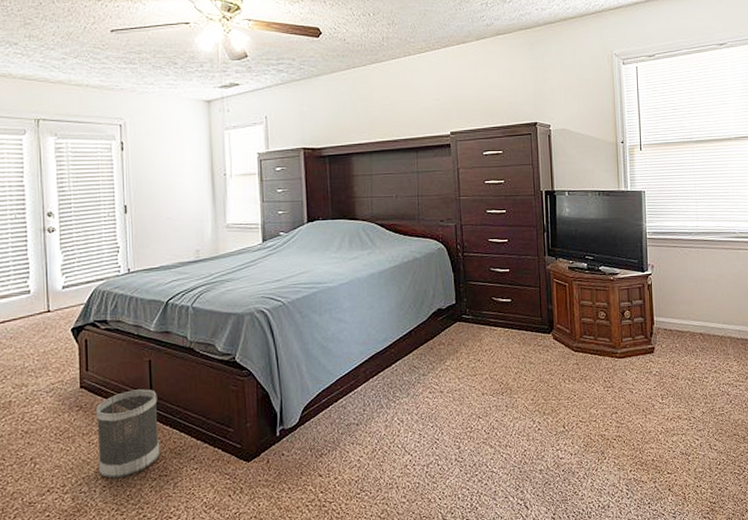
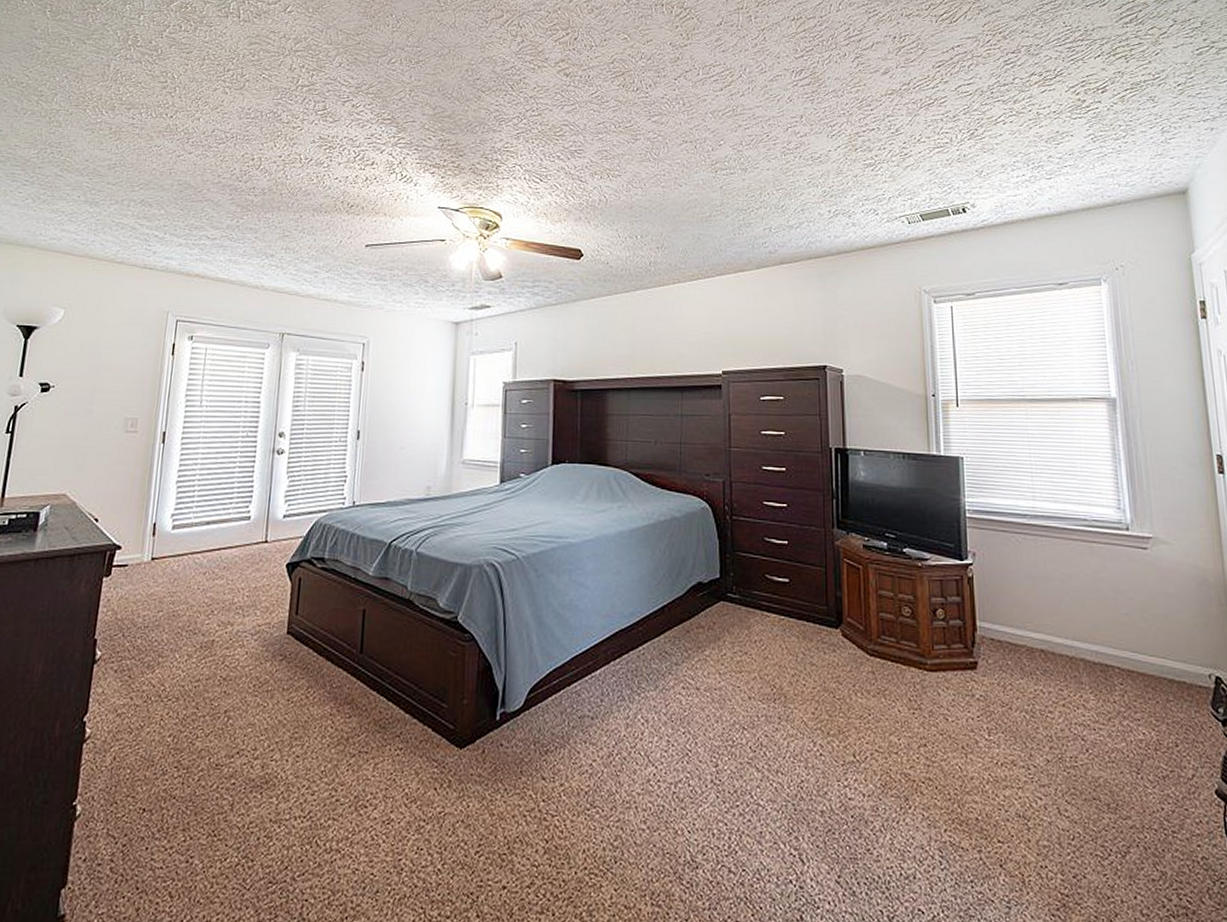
wastebasket: present [95,389,160,478] -> none [294,643,368,748]

